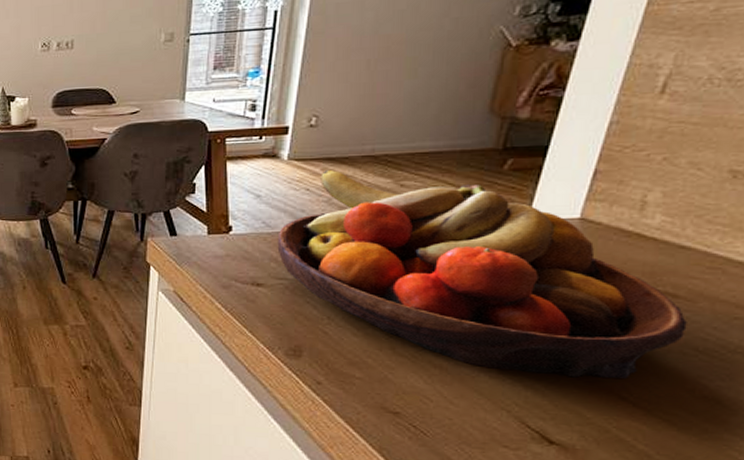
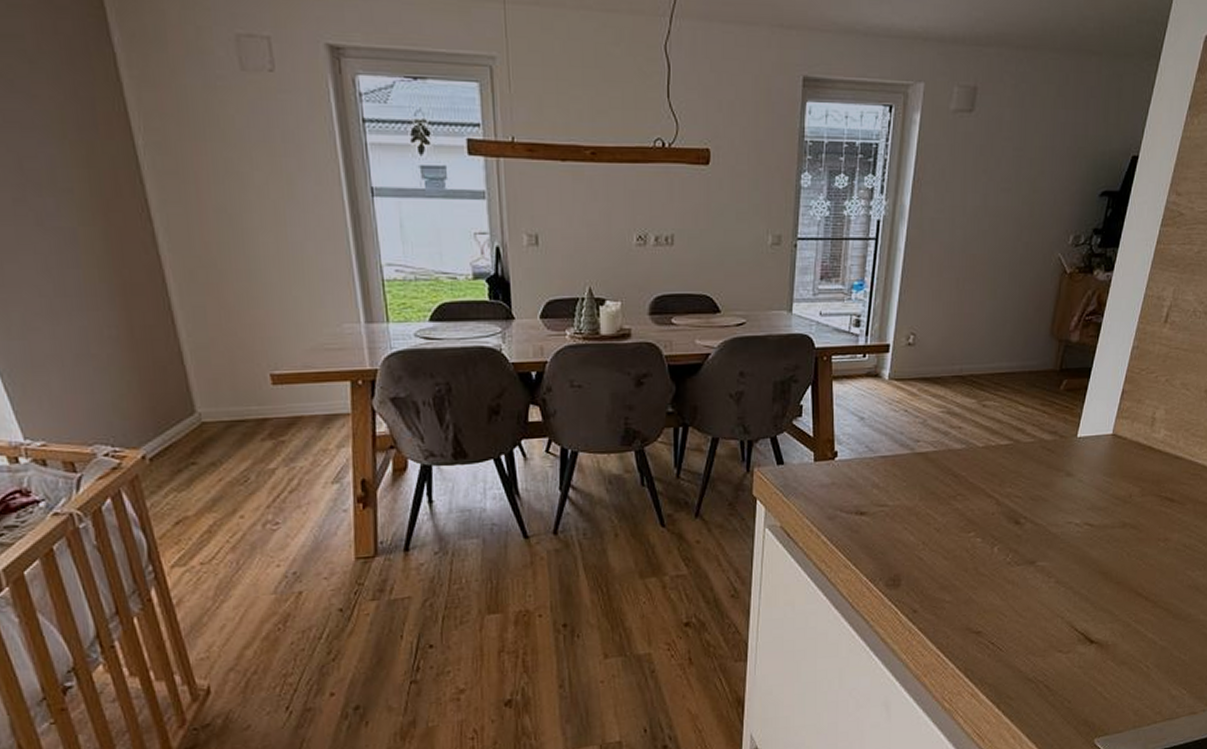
fruit bowl: present [277,169,688,379] -> none [879,389,1180,580]

